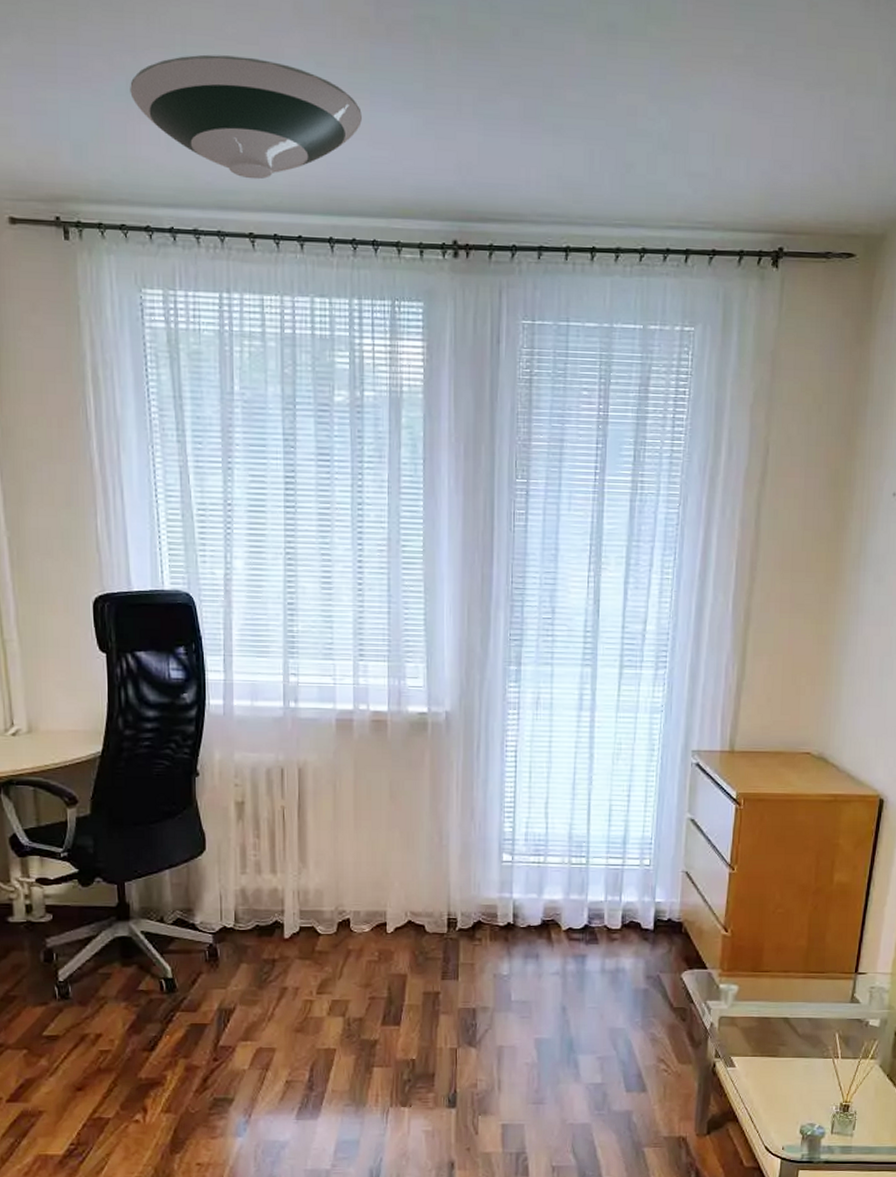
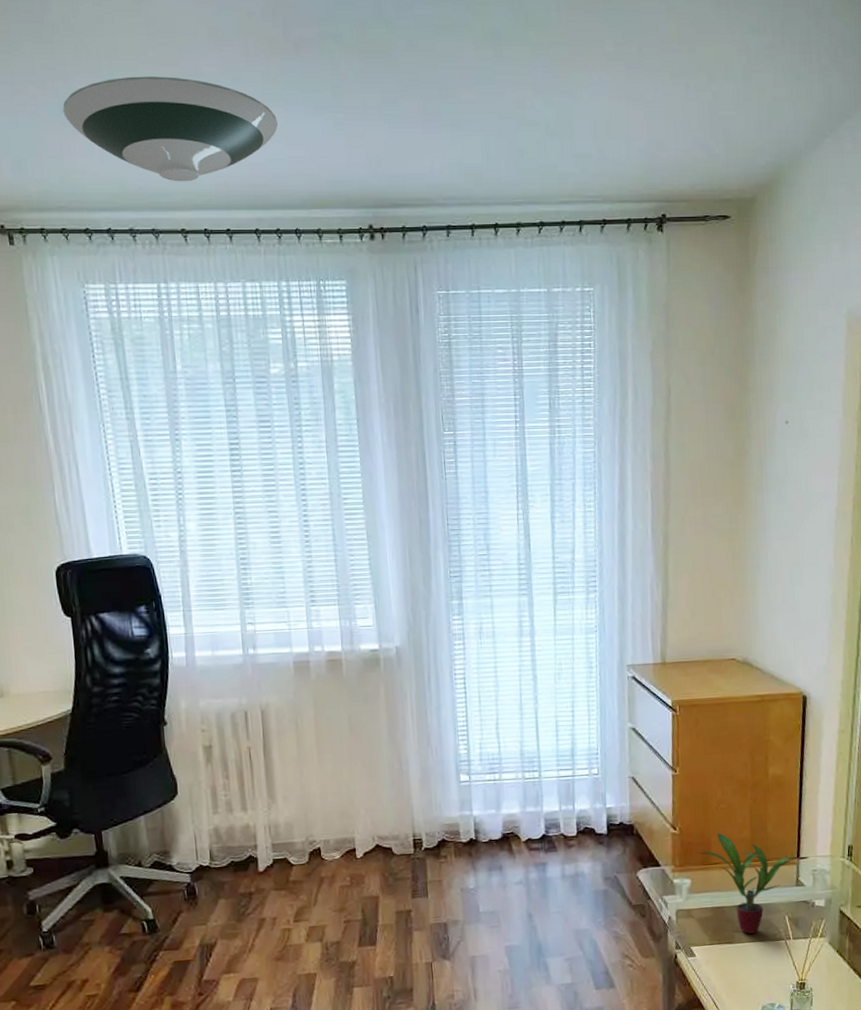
potted plant: none [751,939,856,1048] -> present [700,833,798,934]

